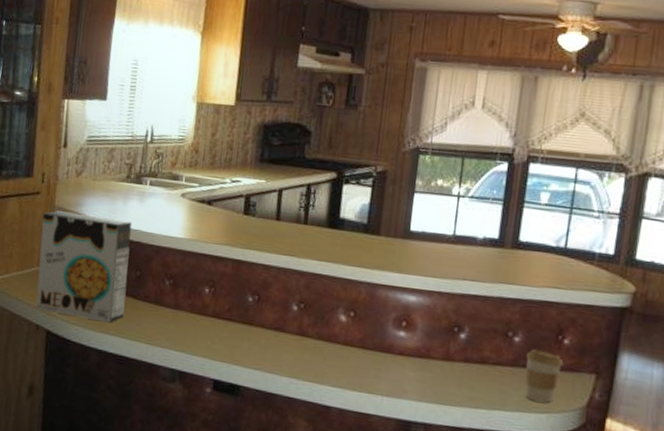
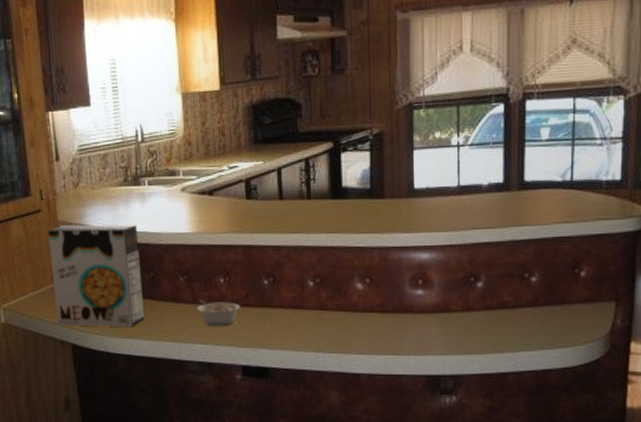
legume: none [178,306,222,336] -> present [197,300,240,326]
coffee cup: present [524,349,564,403] -> none [545,286,583,337]

